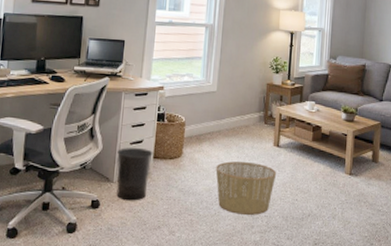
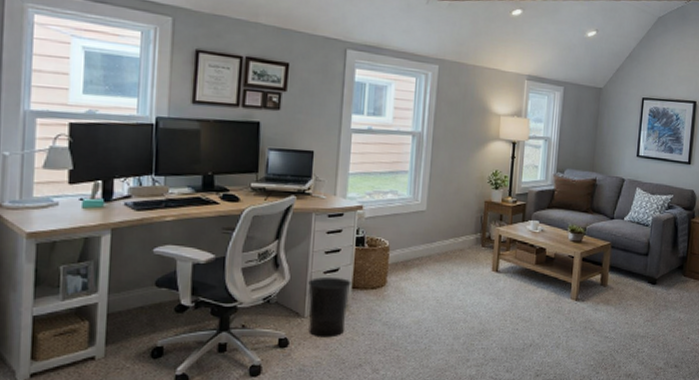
basket: present [215,161,277,215] -> none [425,290,496,347]

